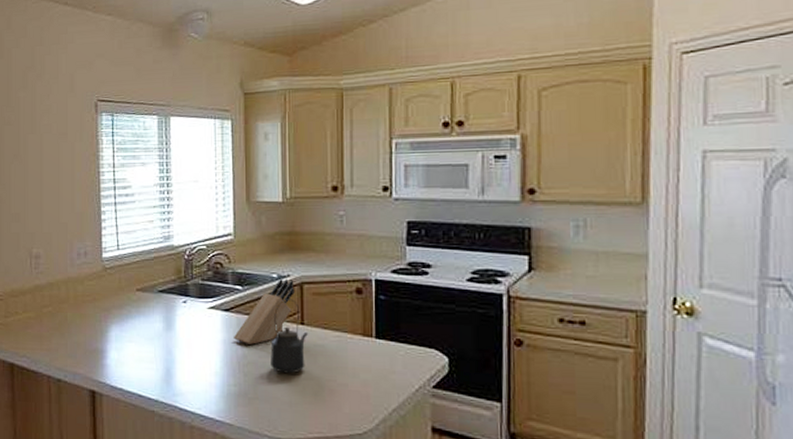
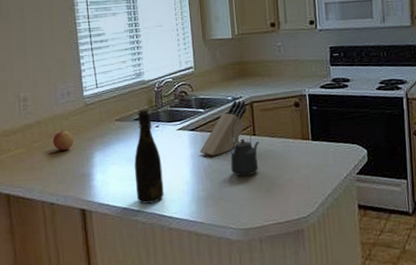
apple: none [64,295,89,320] -> present [52,130,74,151]
bottle: none [154,279,187,393] -> present [134,108,164,204]

